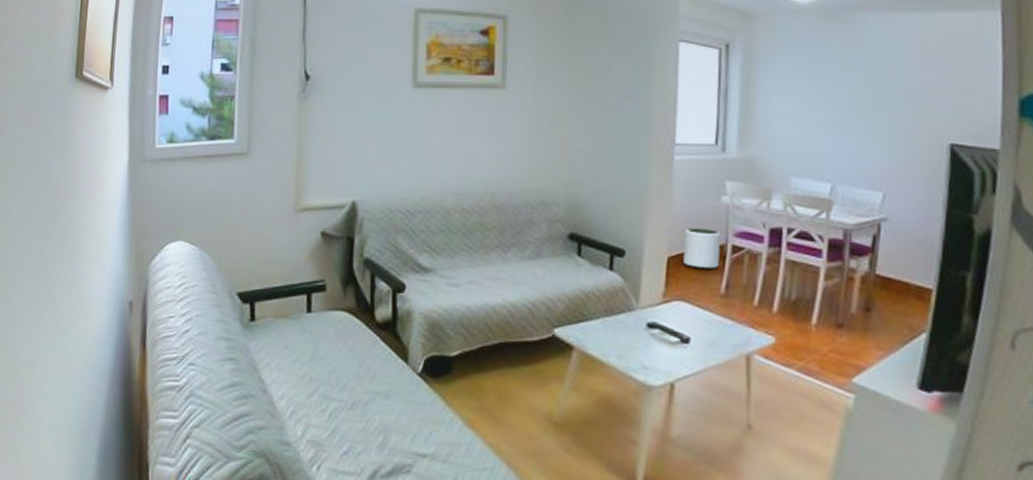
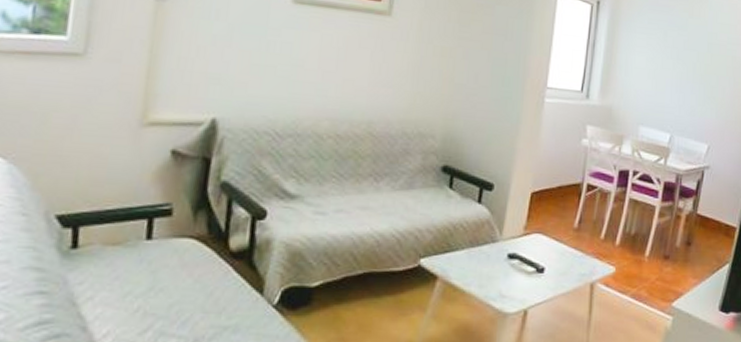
plant pot: present [683,228,721,269] -> none [545,167,579,205]

